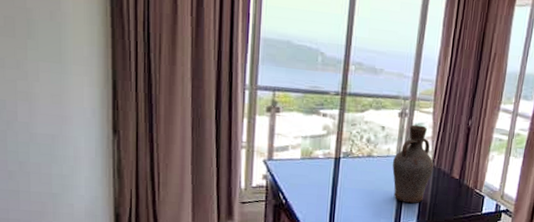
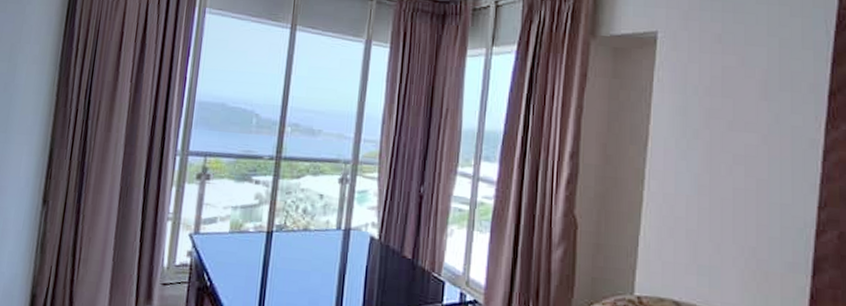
vase: present [392,124,434,204] -> none [332,192,381,290]

